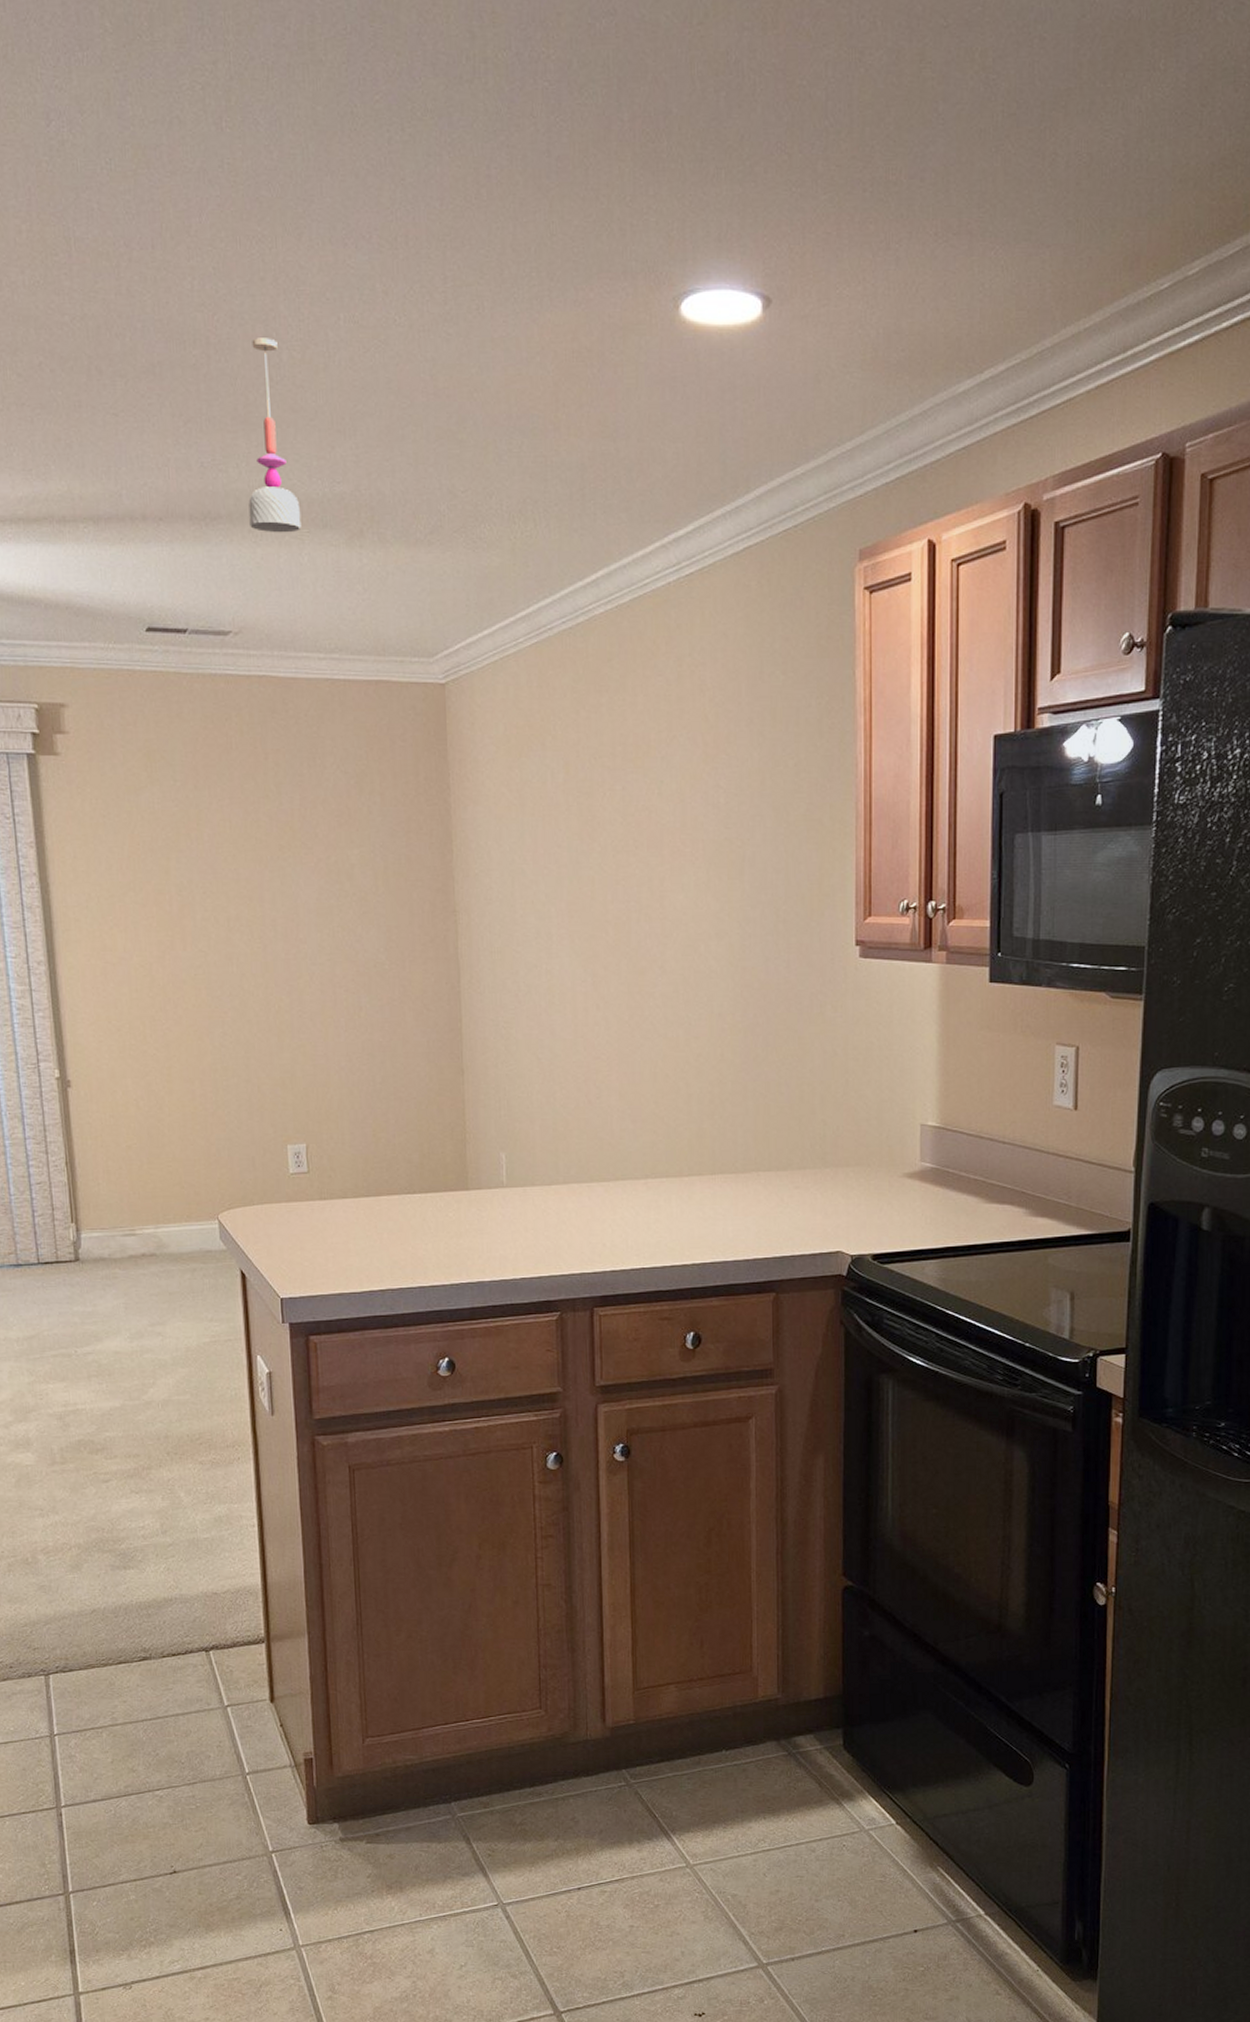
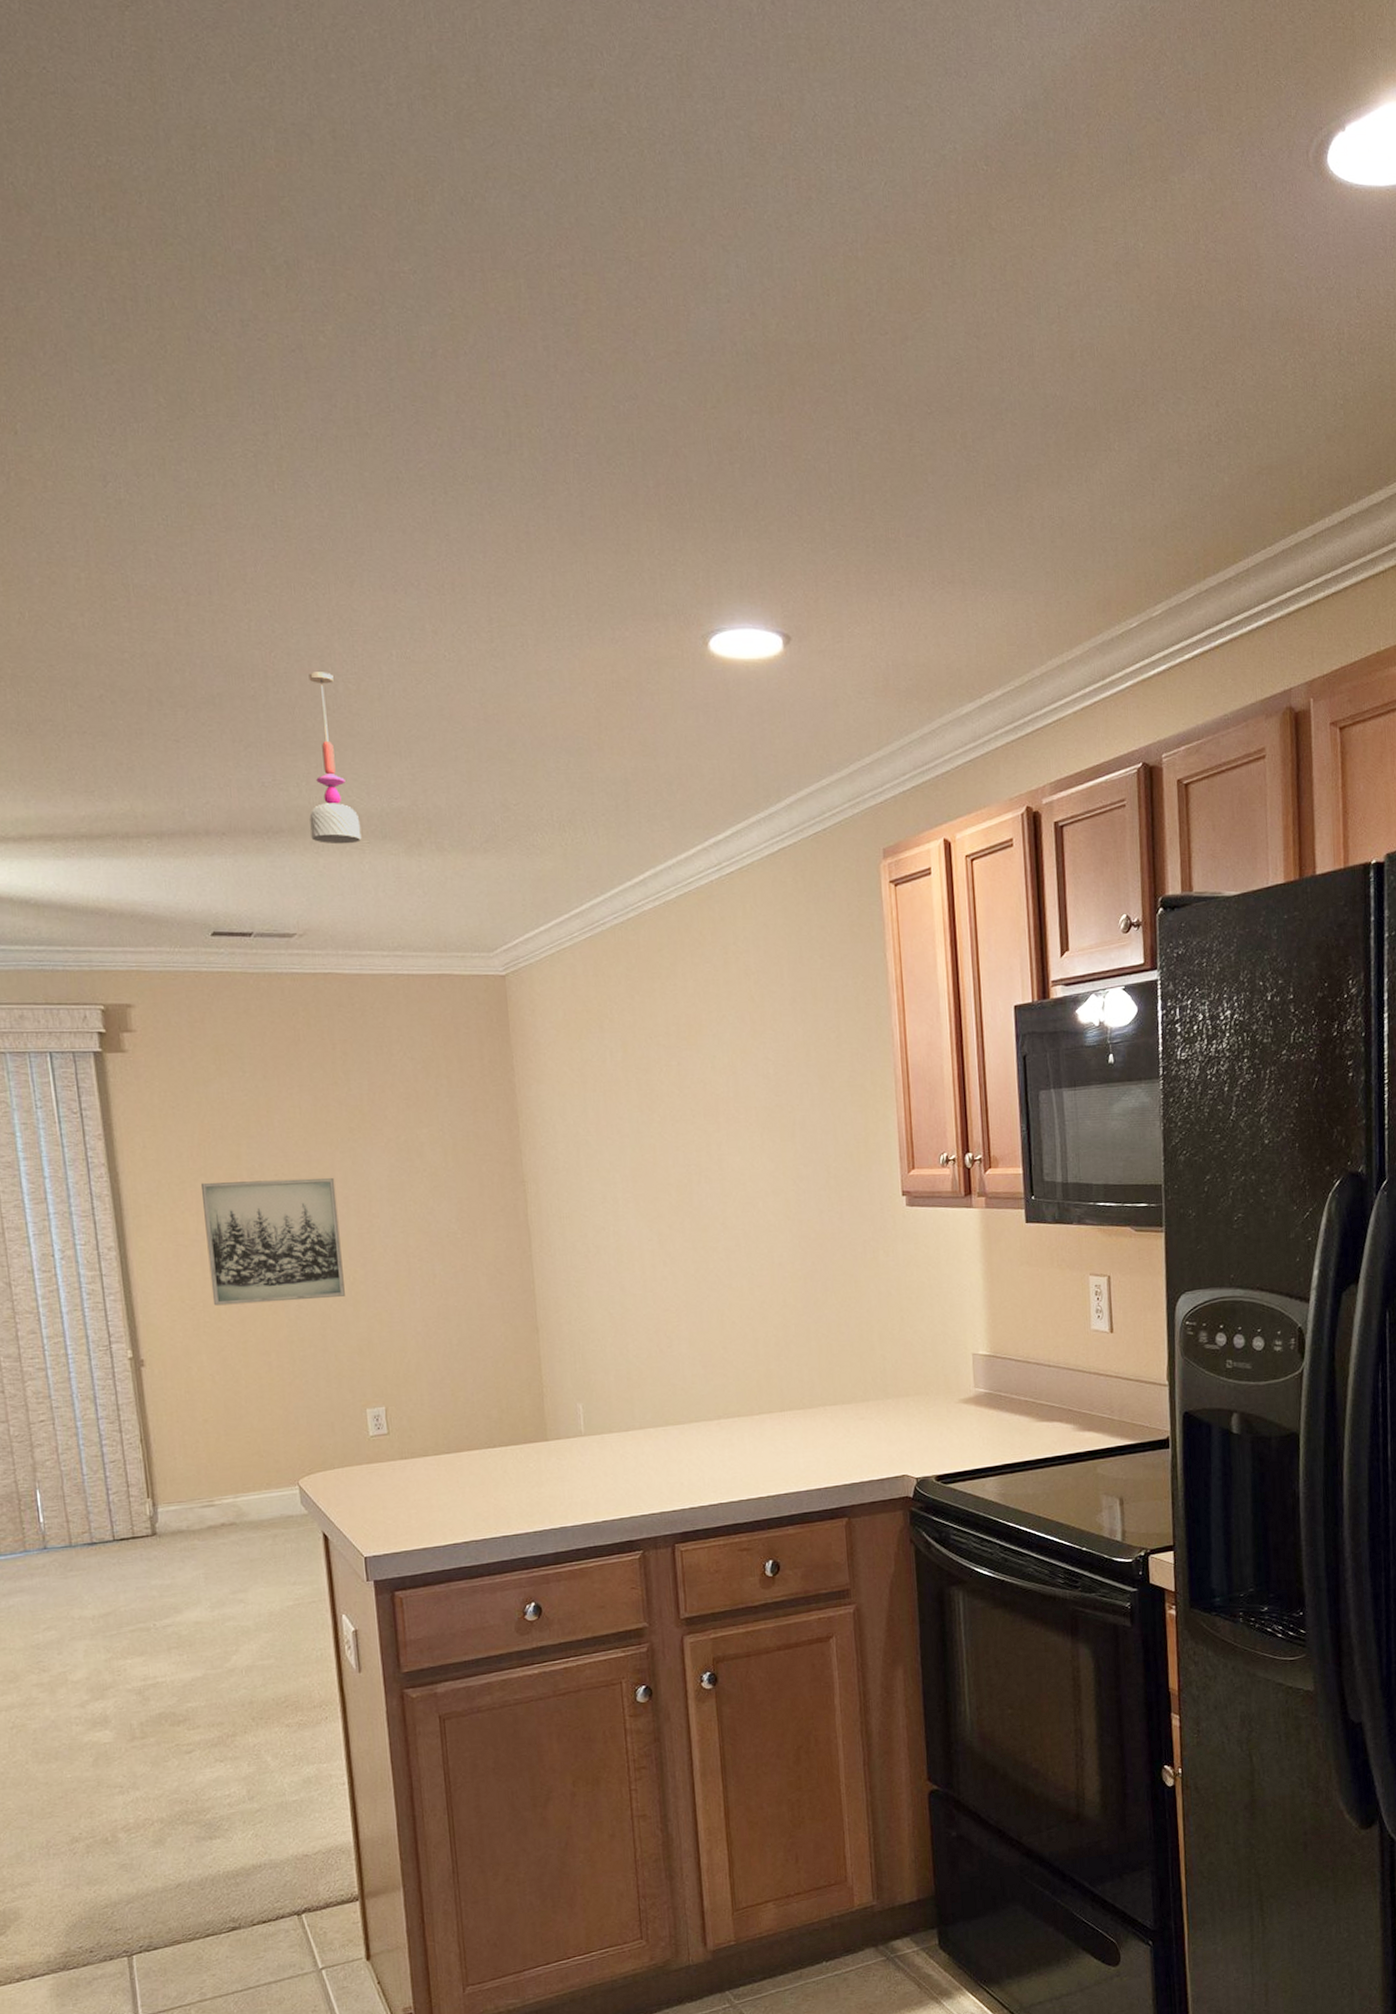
wall art: none [129,897,270,1028] -> present [200,1178,345,1306]

